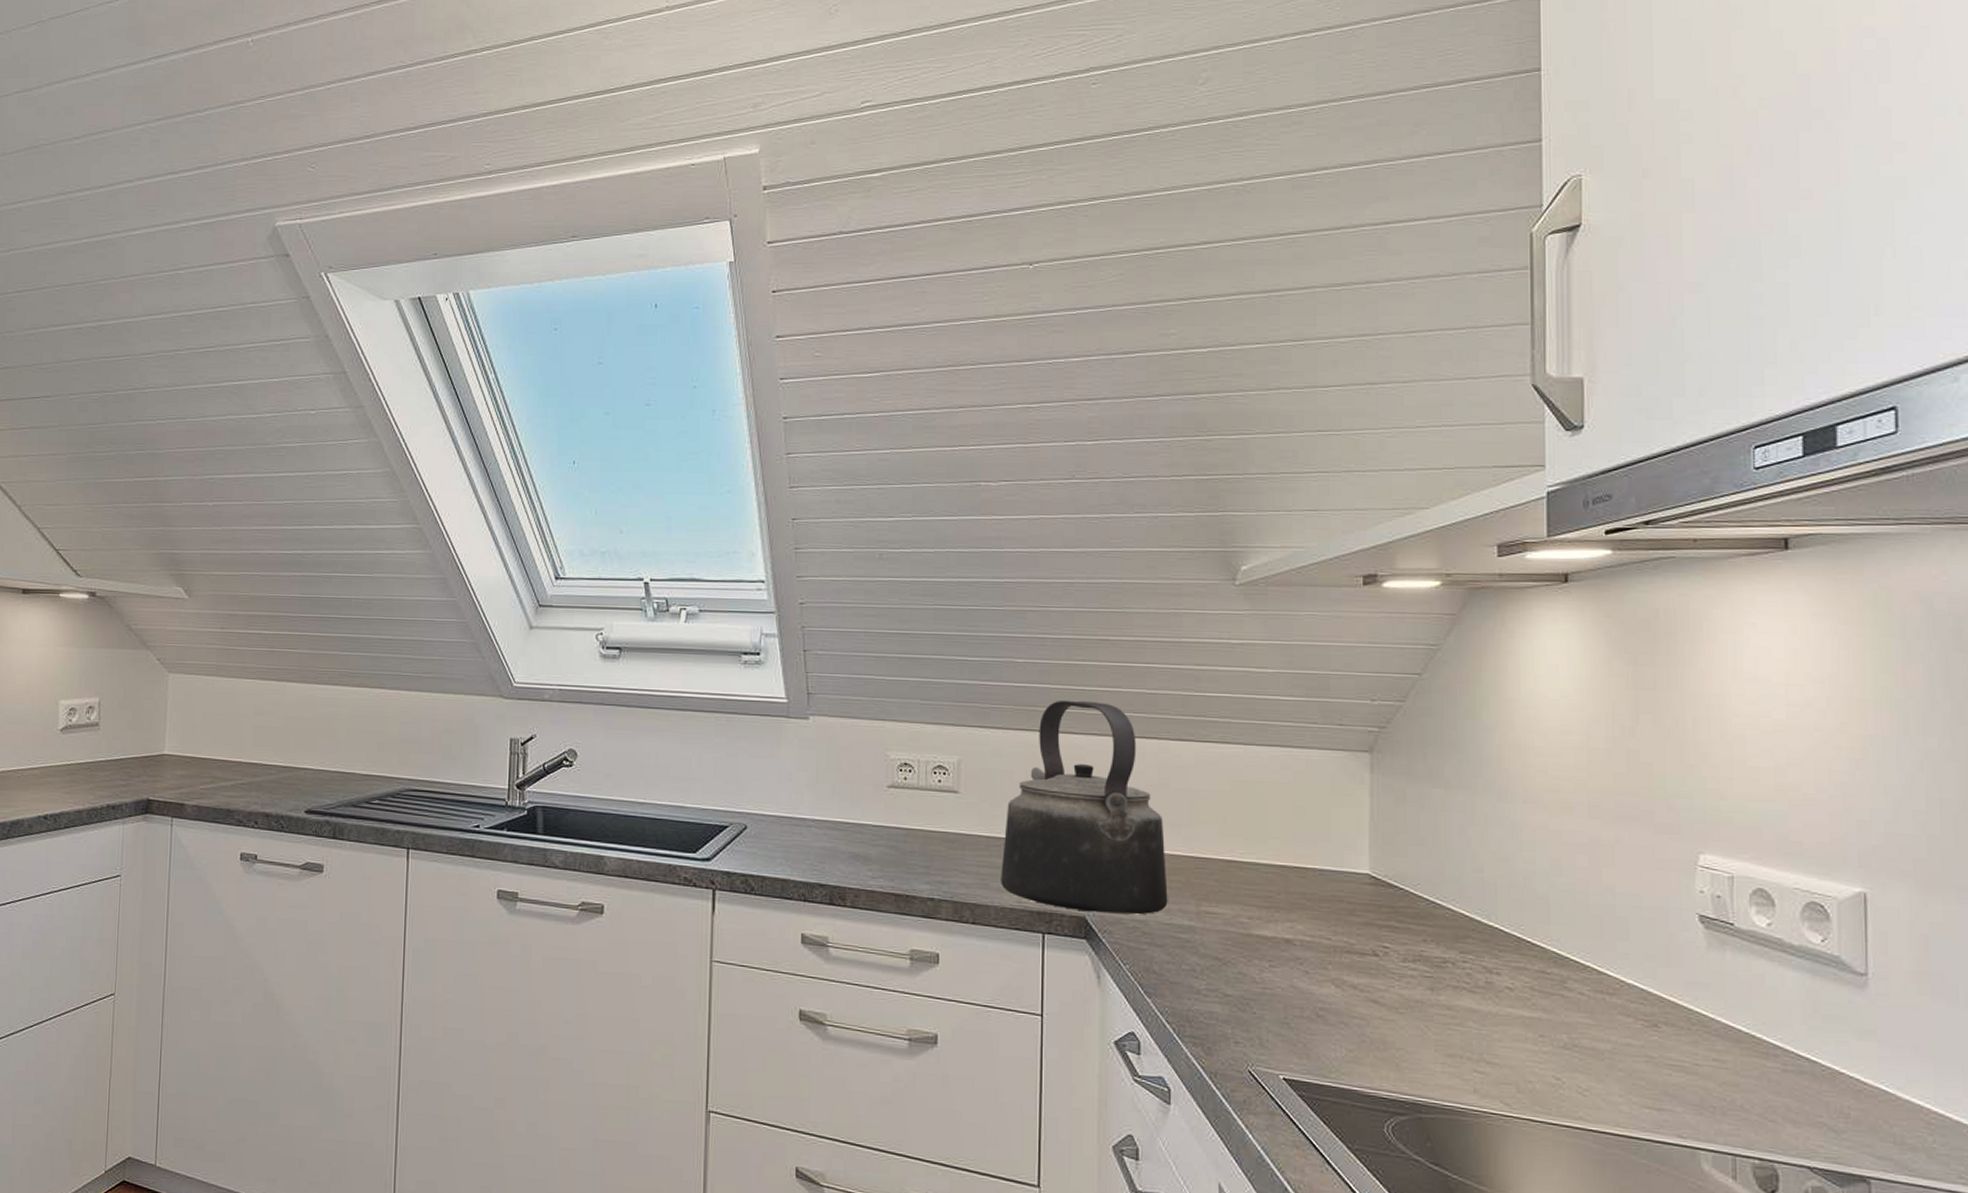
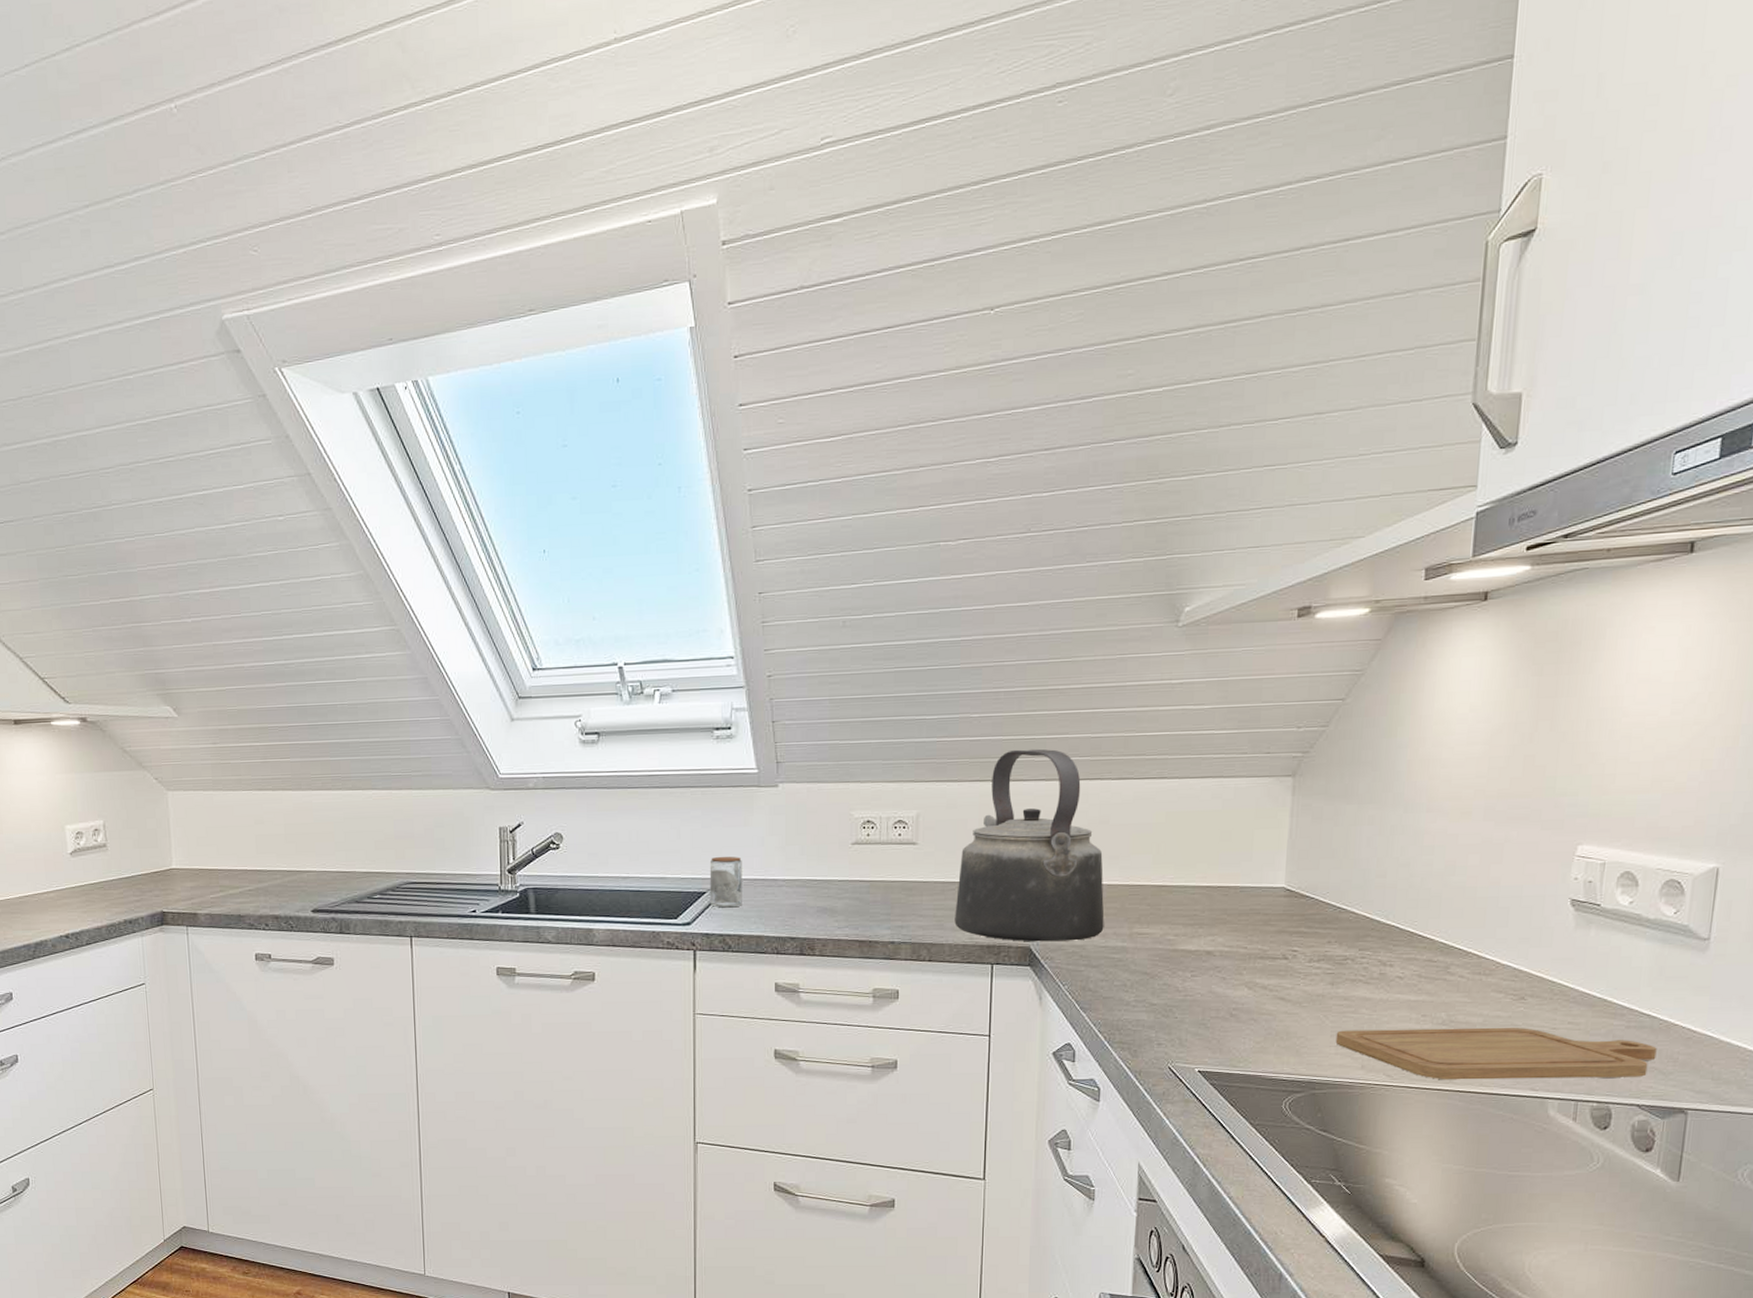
jar: none [732,788,768,846] -> present [709,856,742,908]
chopping board: none [1441,1045,1823,1133] -> present [1335,1027,1657,1080]

